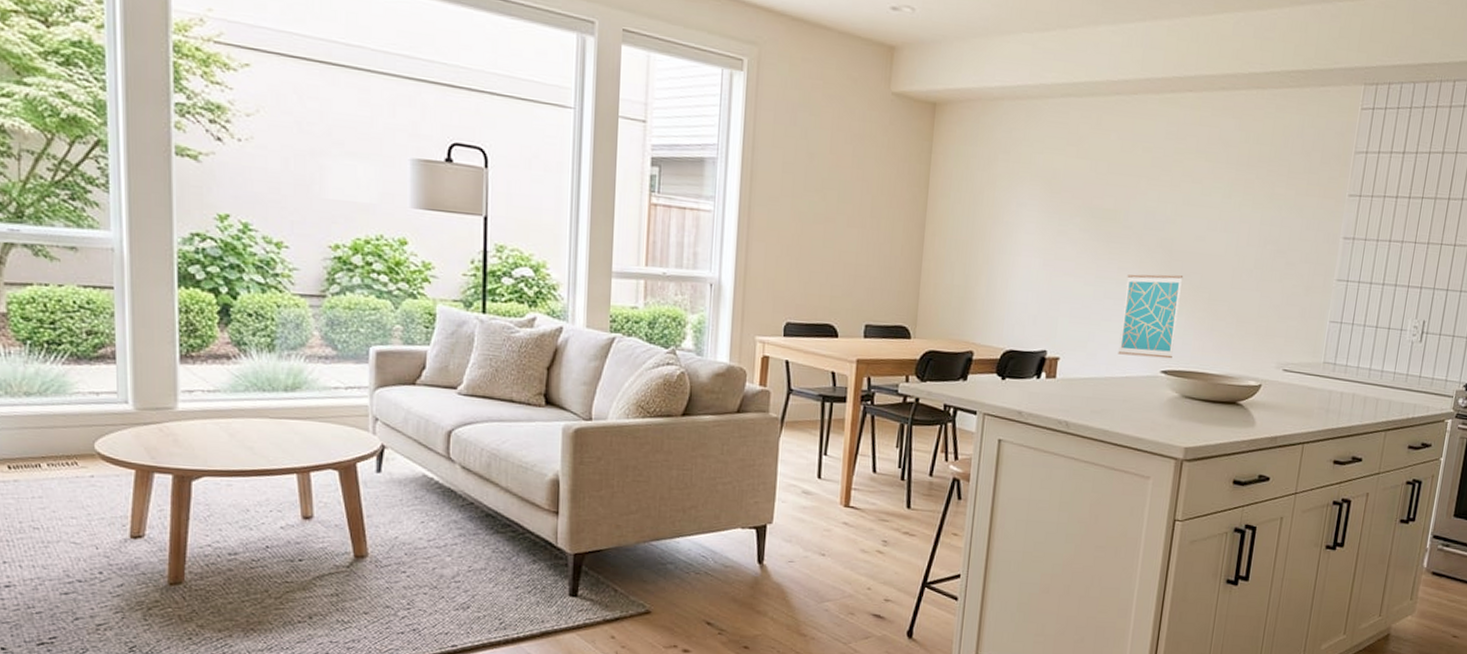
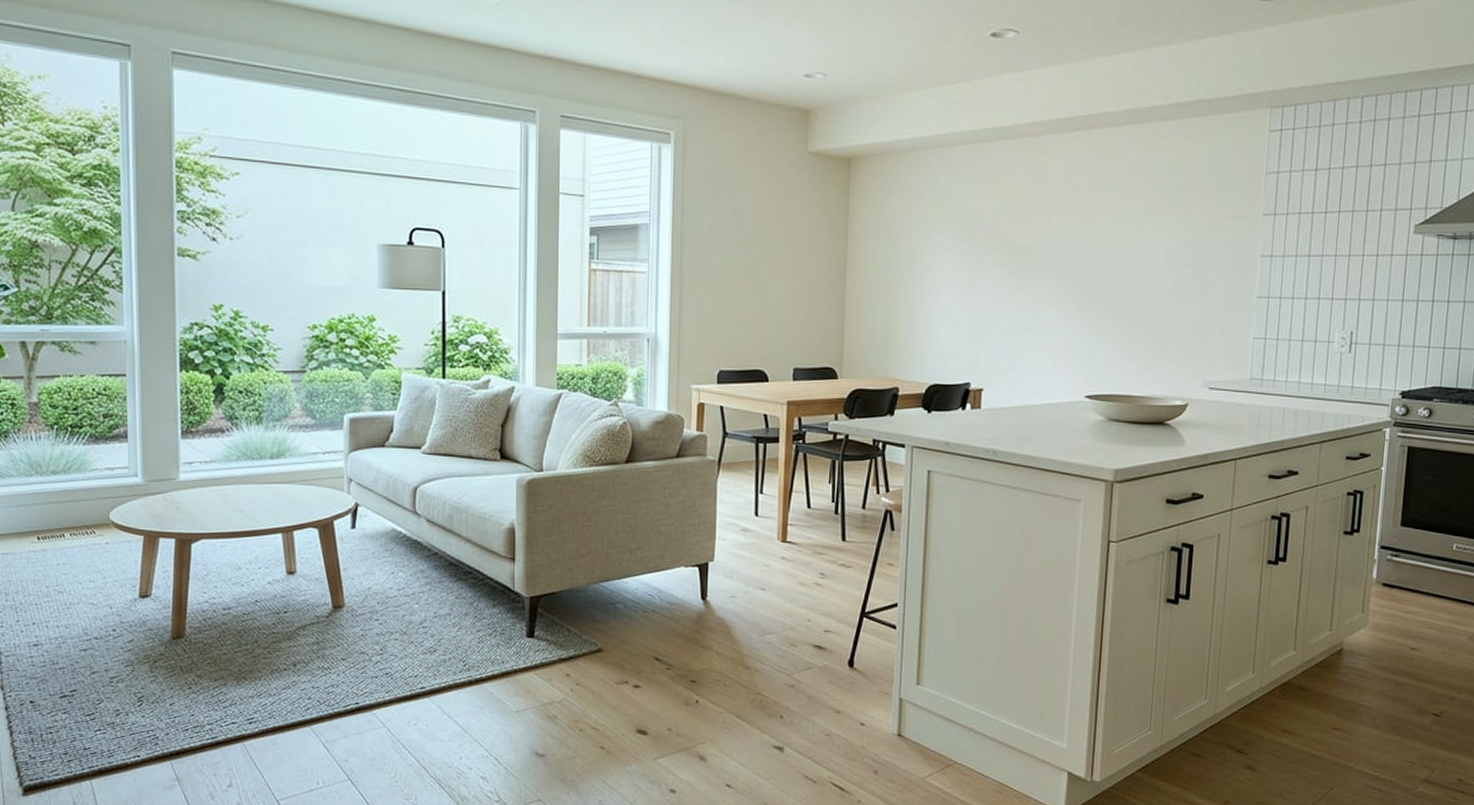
wall art: present [1118,274,1184,359] -> none [1041,303,1101,384]

